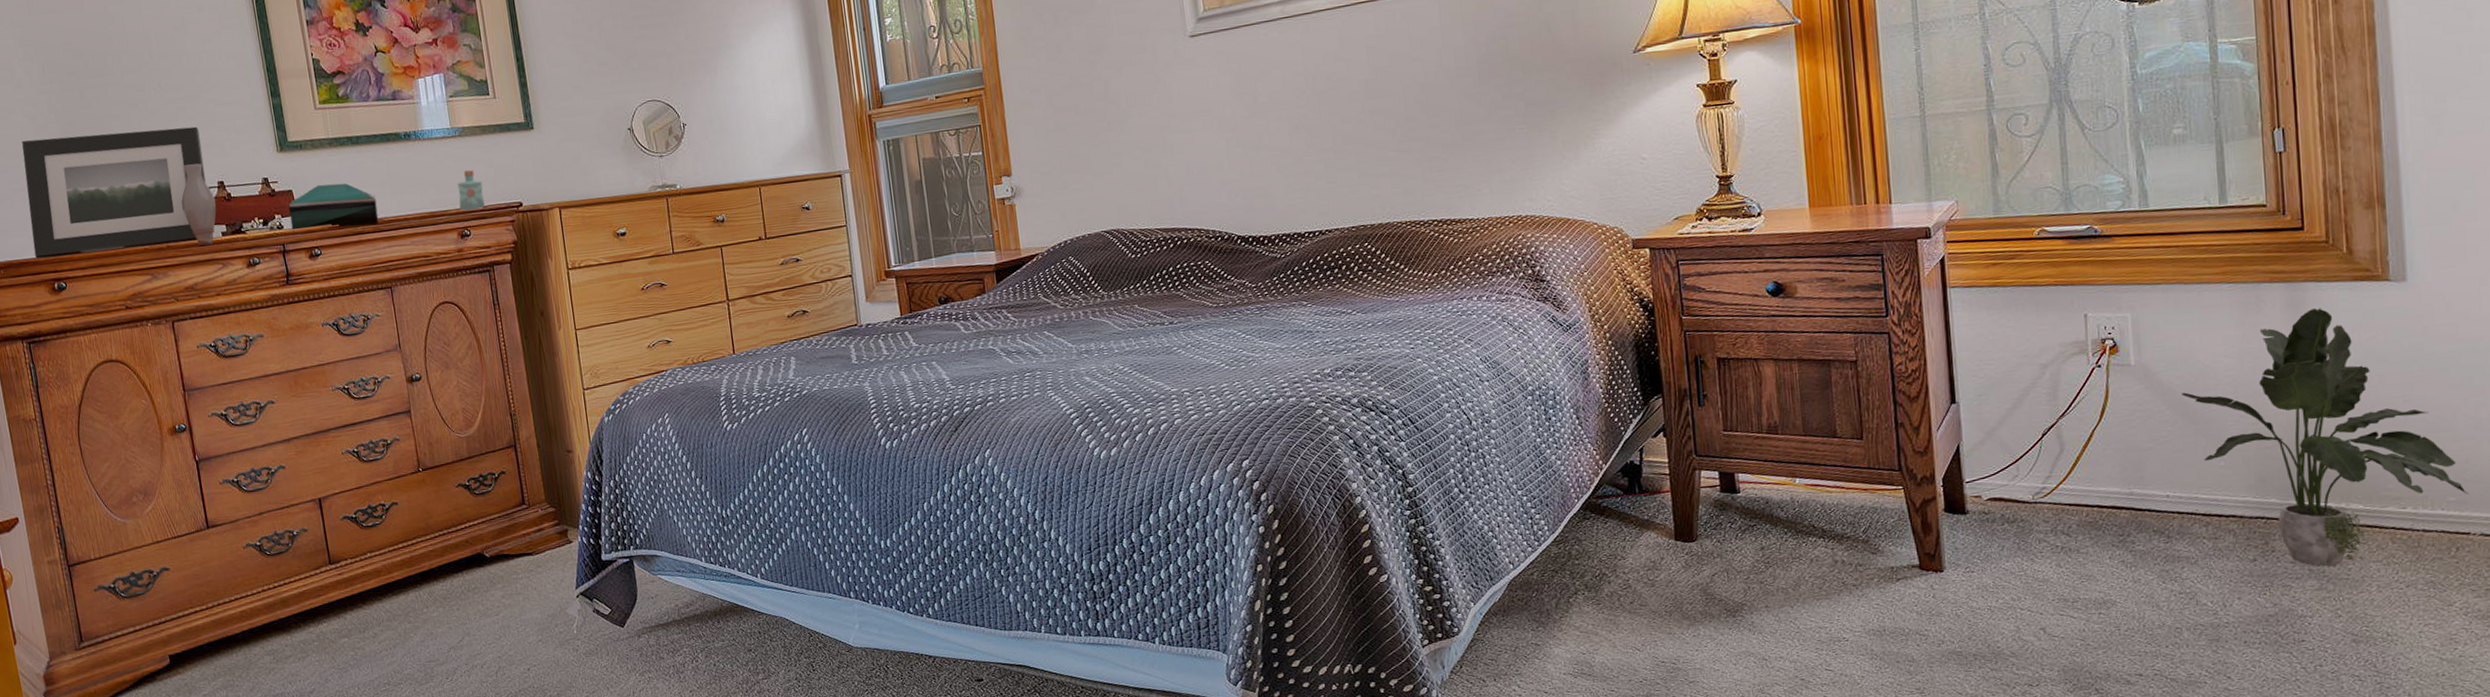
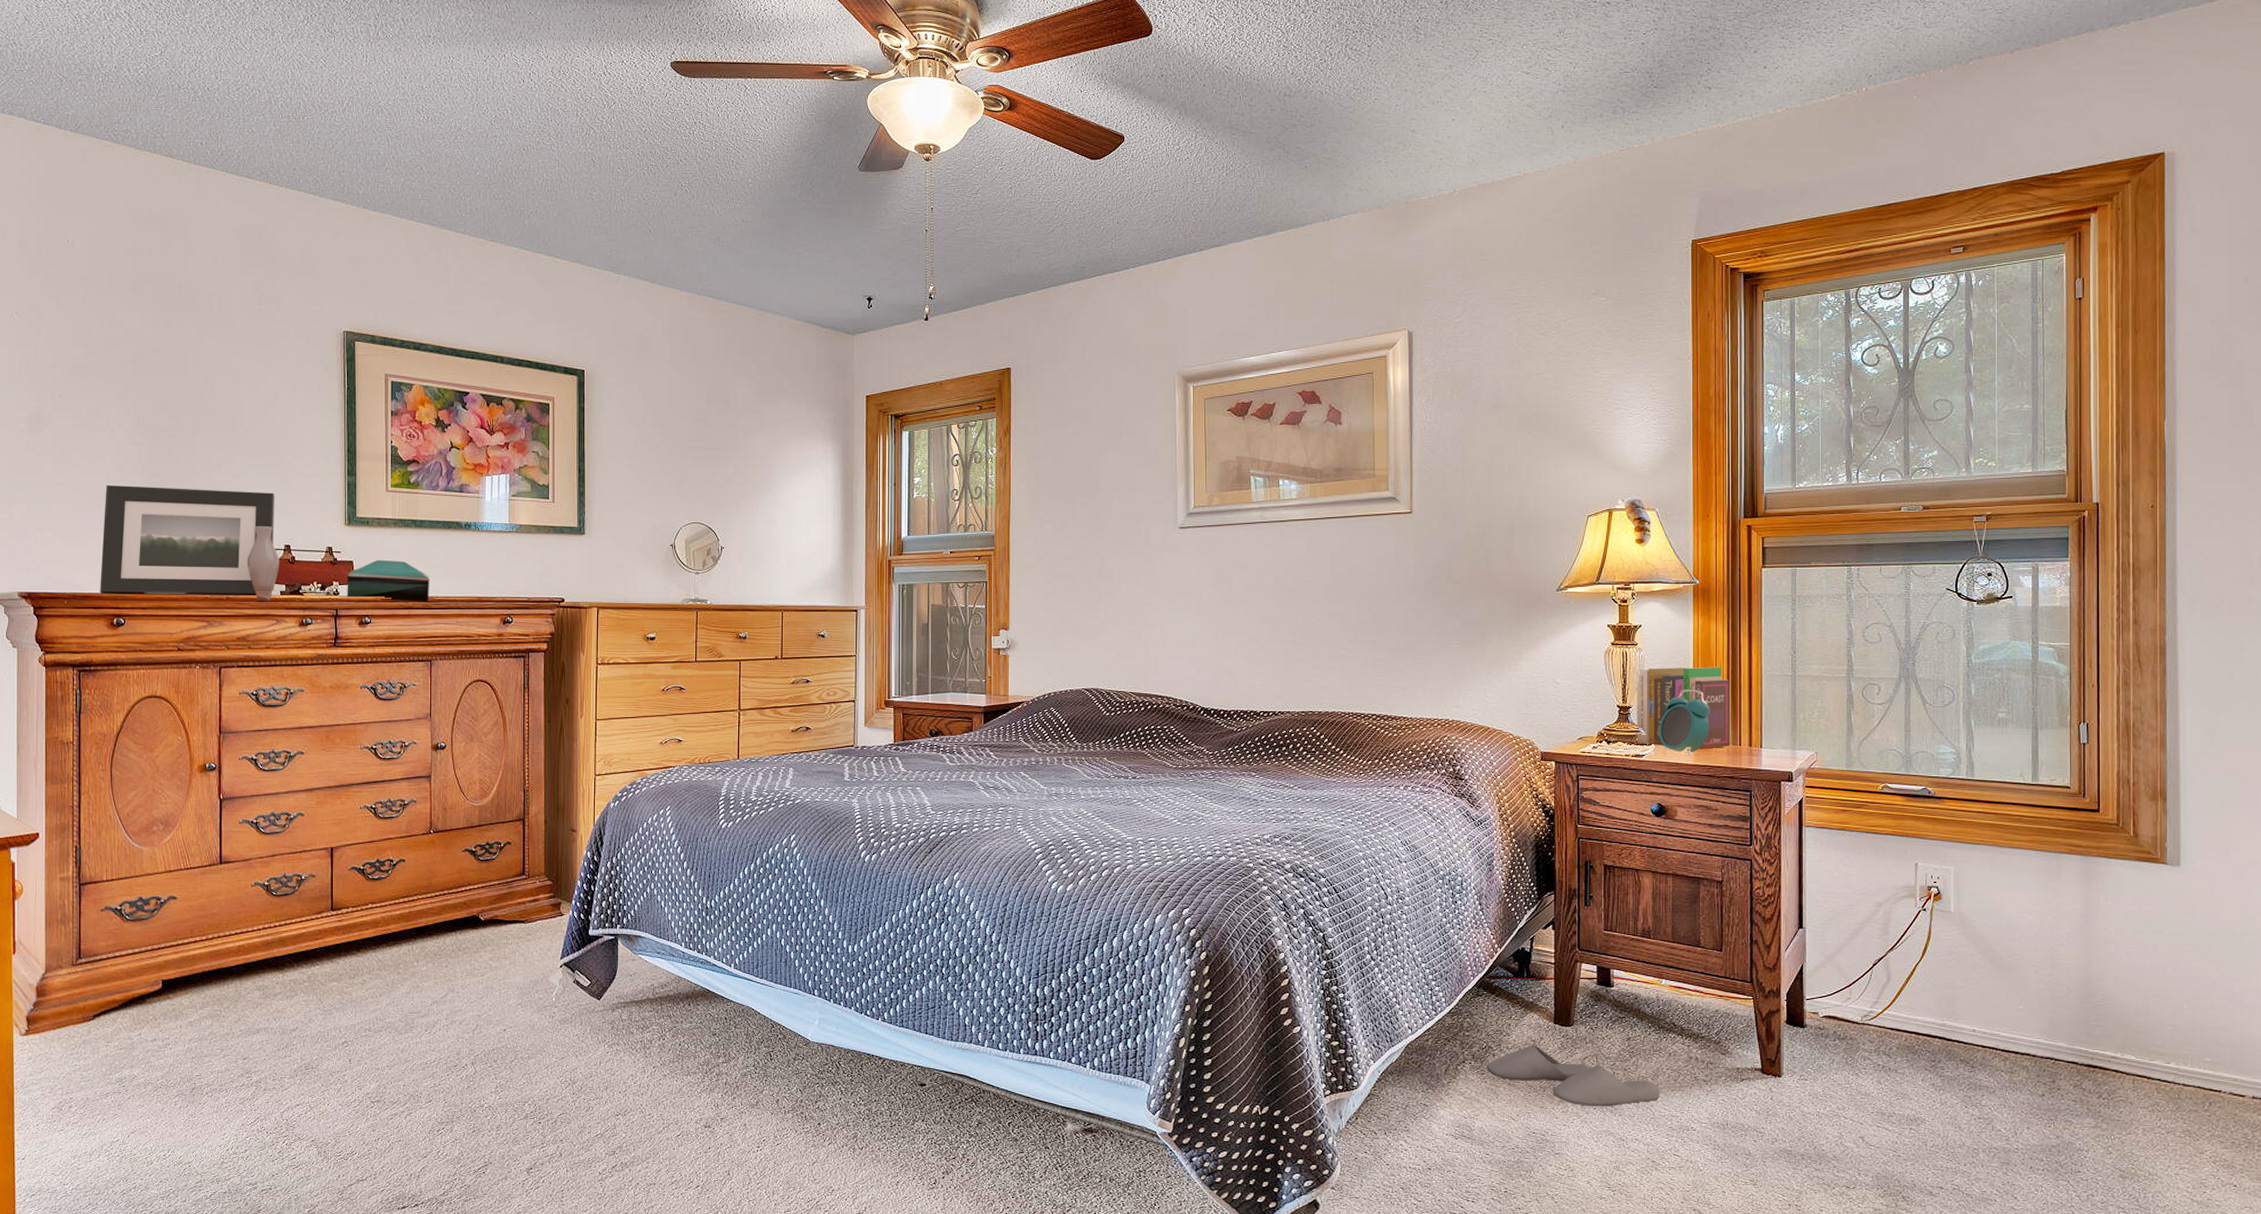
perfume: present [457,169,485,212] -> none [506,563,531,600]
slippers: none [1602,566,1804,627] -> present [1487,1045,1660,1106]
books: none [1737,116,1853,217] -> present [1636,667,1730,749]
alarm clock: none [1767,146,1828,226] -> present [1659,690,1711,759]
potted plant: present [2181,308,2468,566] -> none [1991,881,2221,1107]

